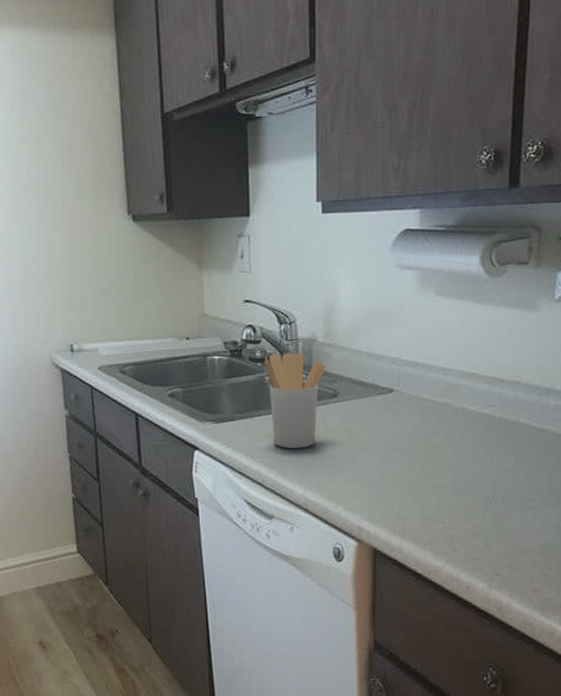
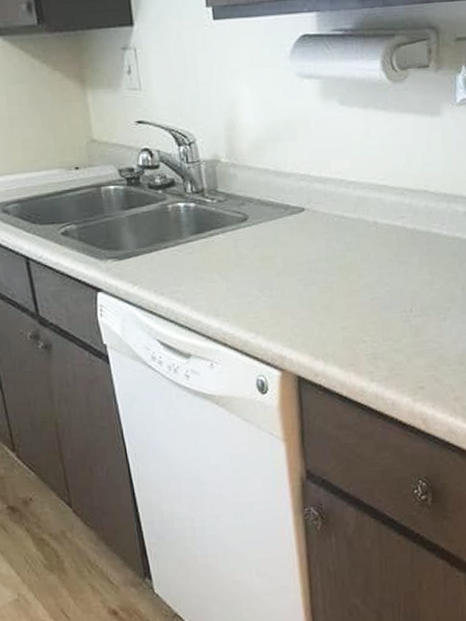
utensil holder: present [264,352,326,448] -> none [165,175,233,281]

